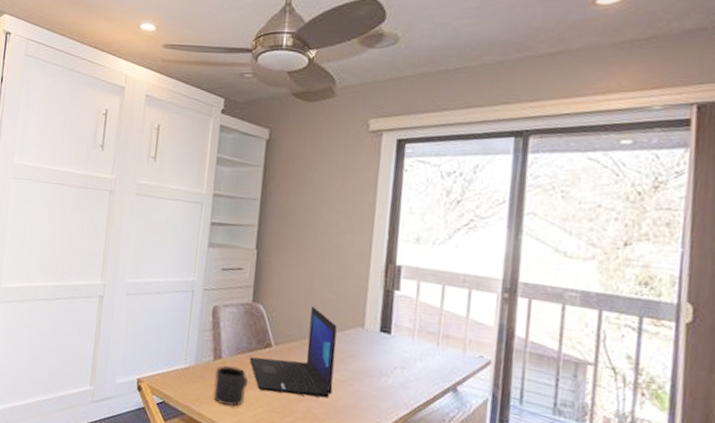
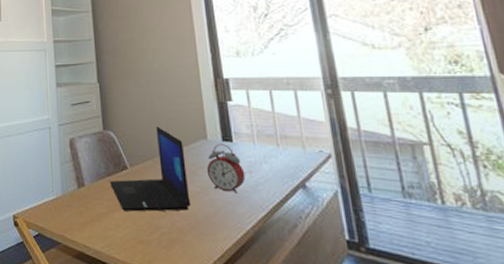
mug: present [213,365,249,407] -> none [81,192,113,230]
alarm clock: none [356,334,397,388] -> present [206,144,246,194]

